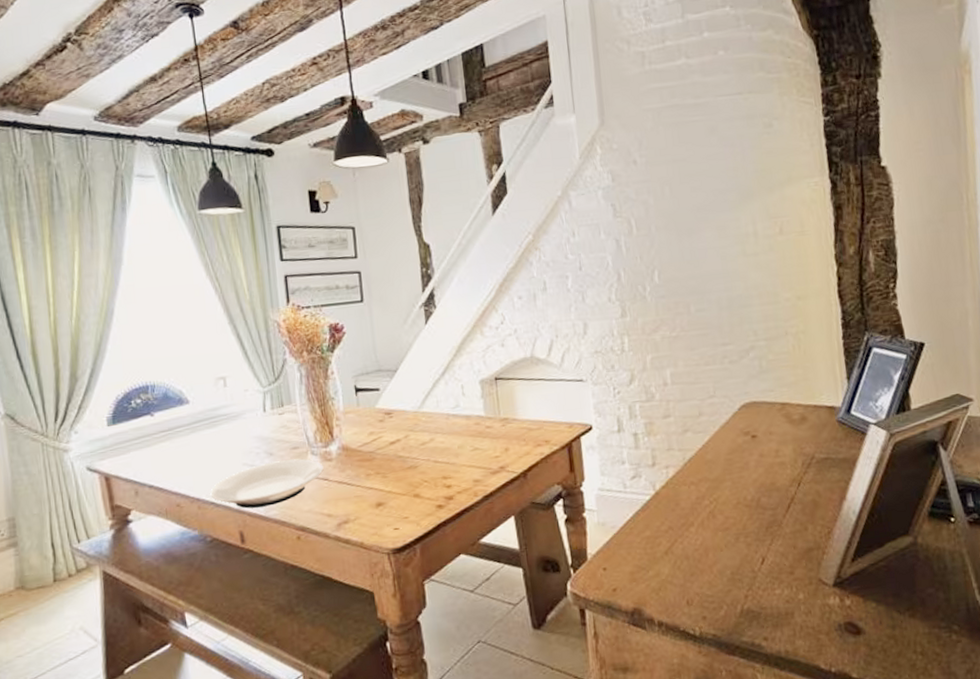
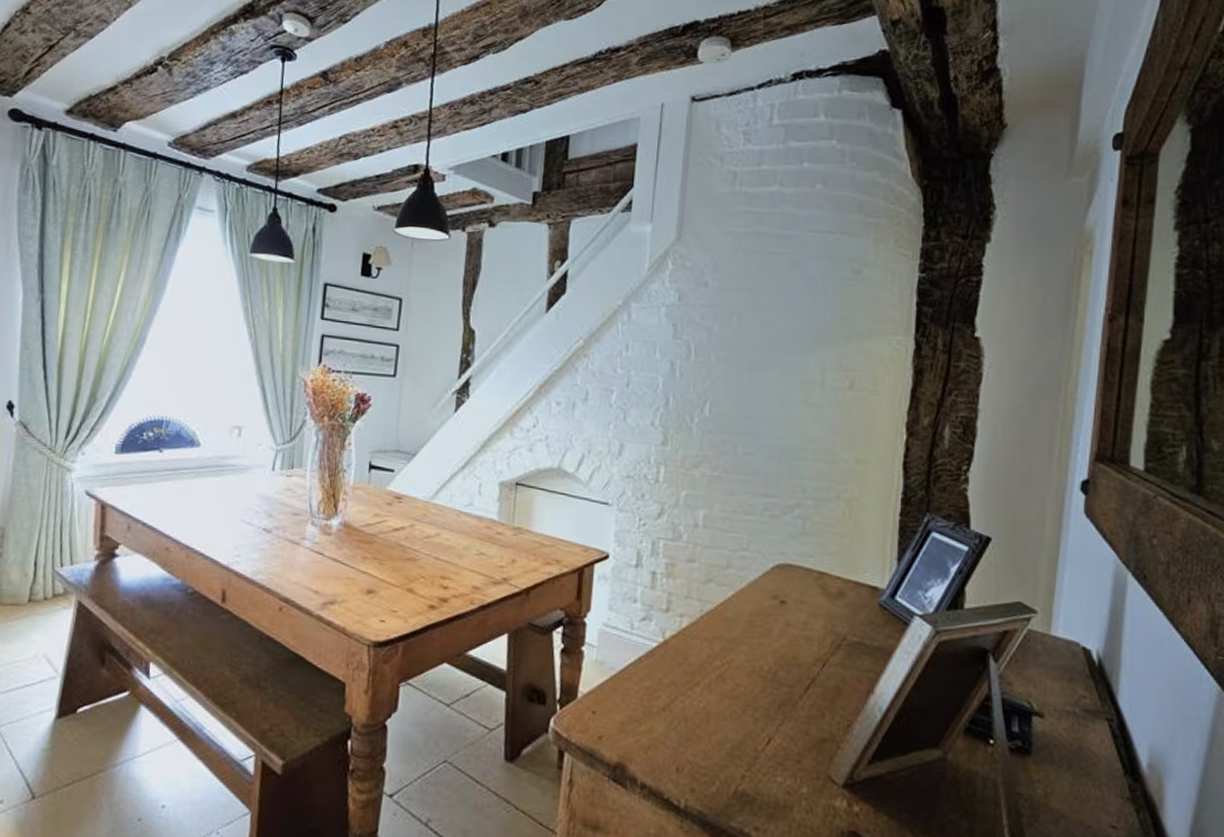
plate: present [210,458,324,509] -> none [201,524,321,569]

